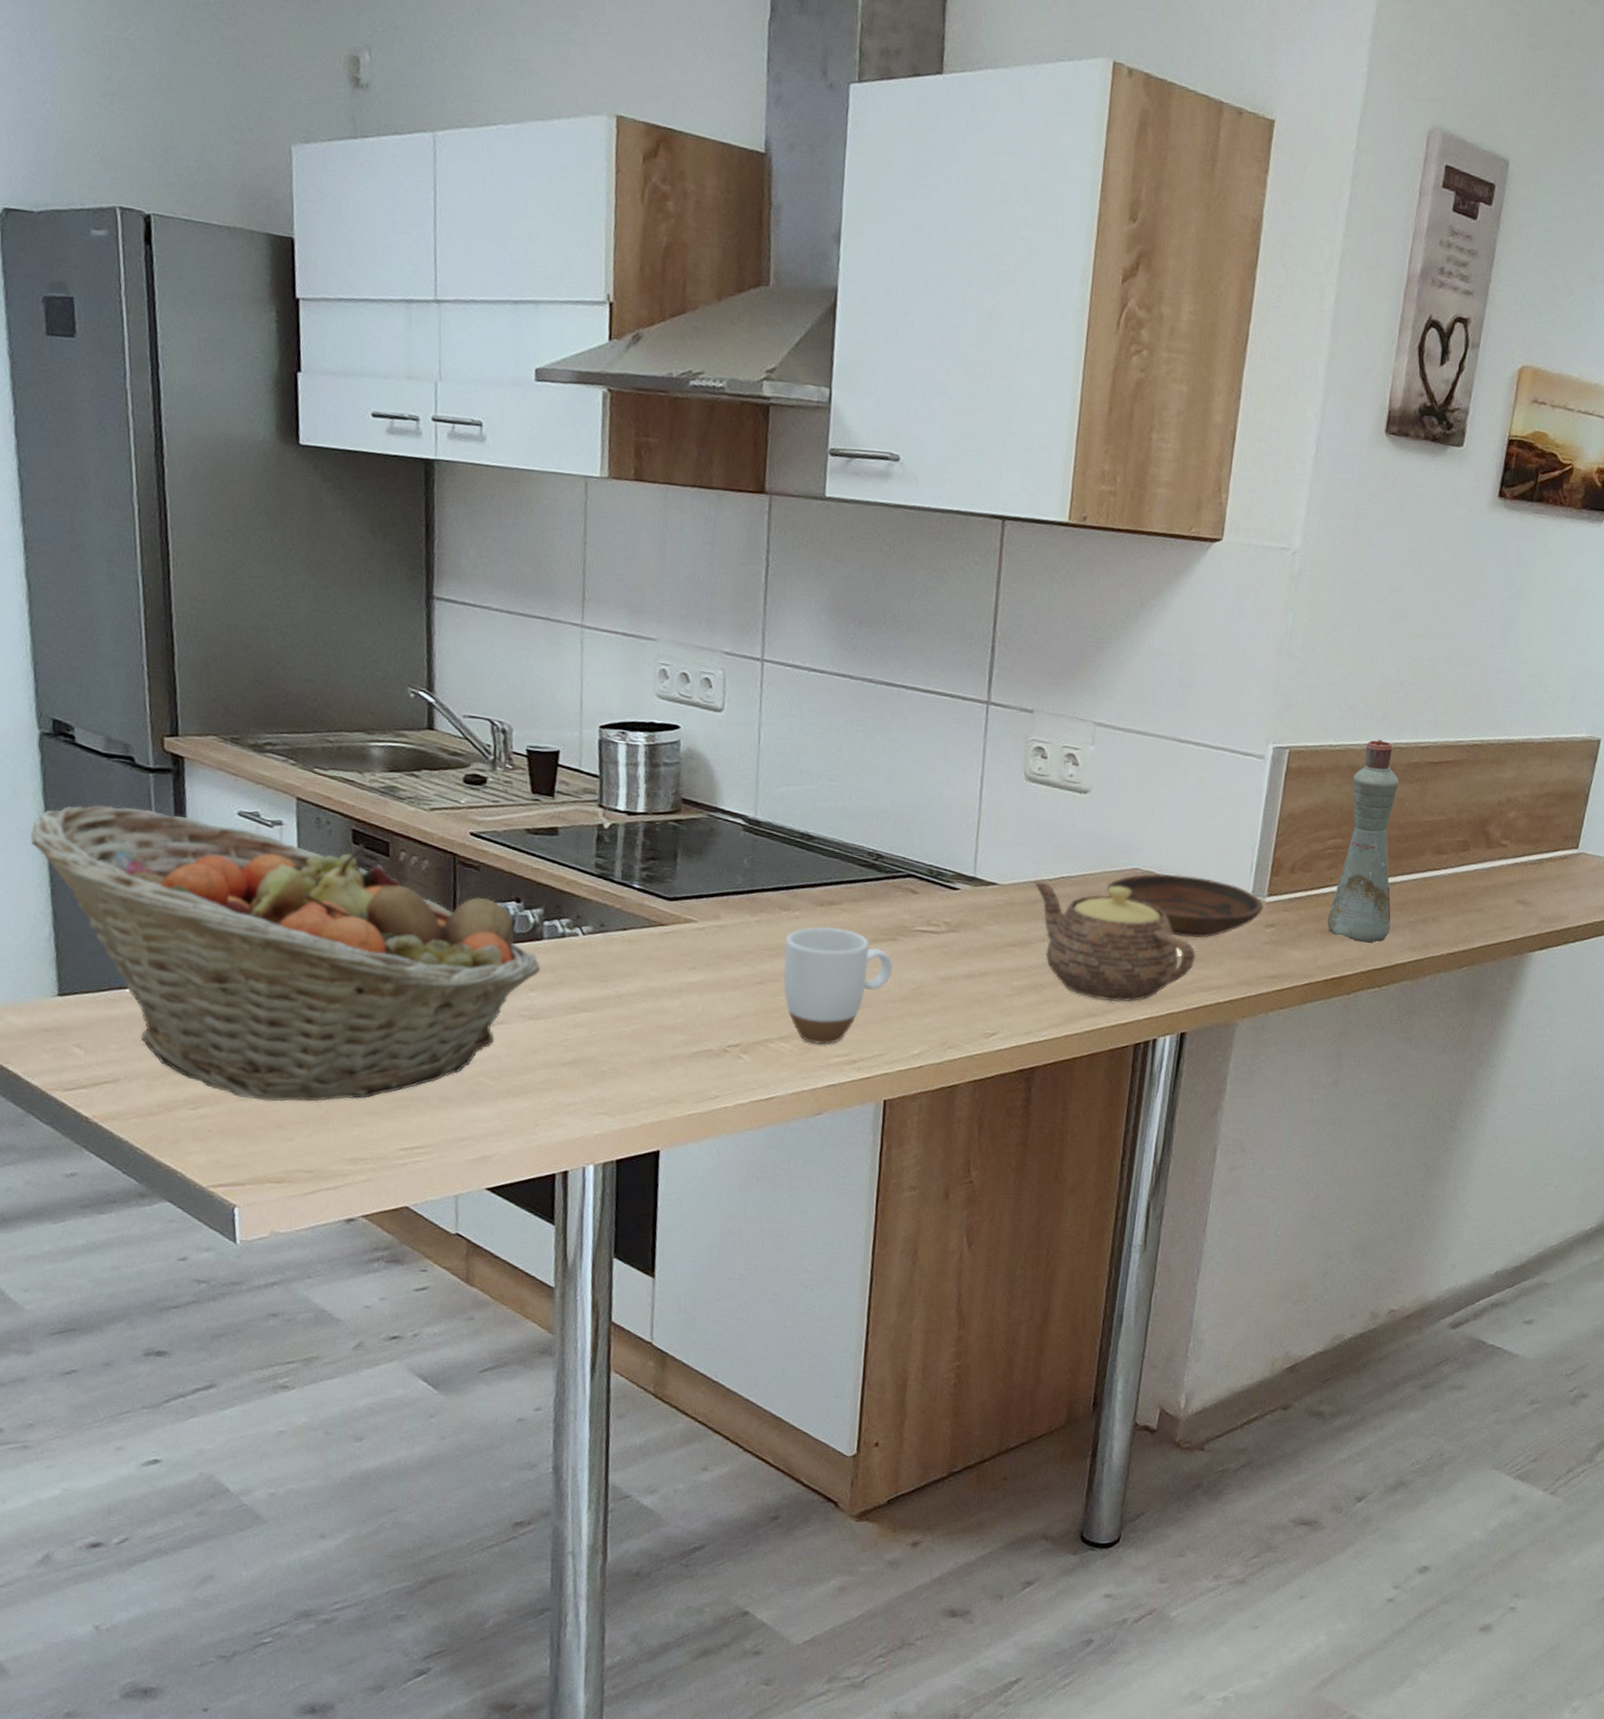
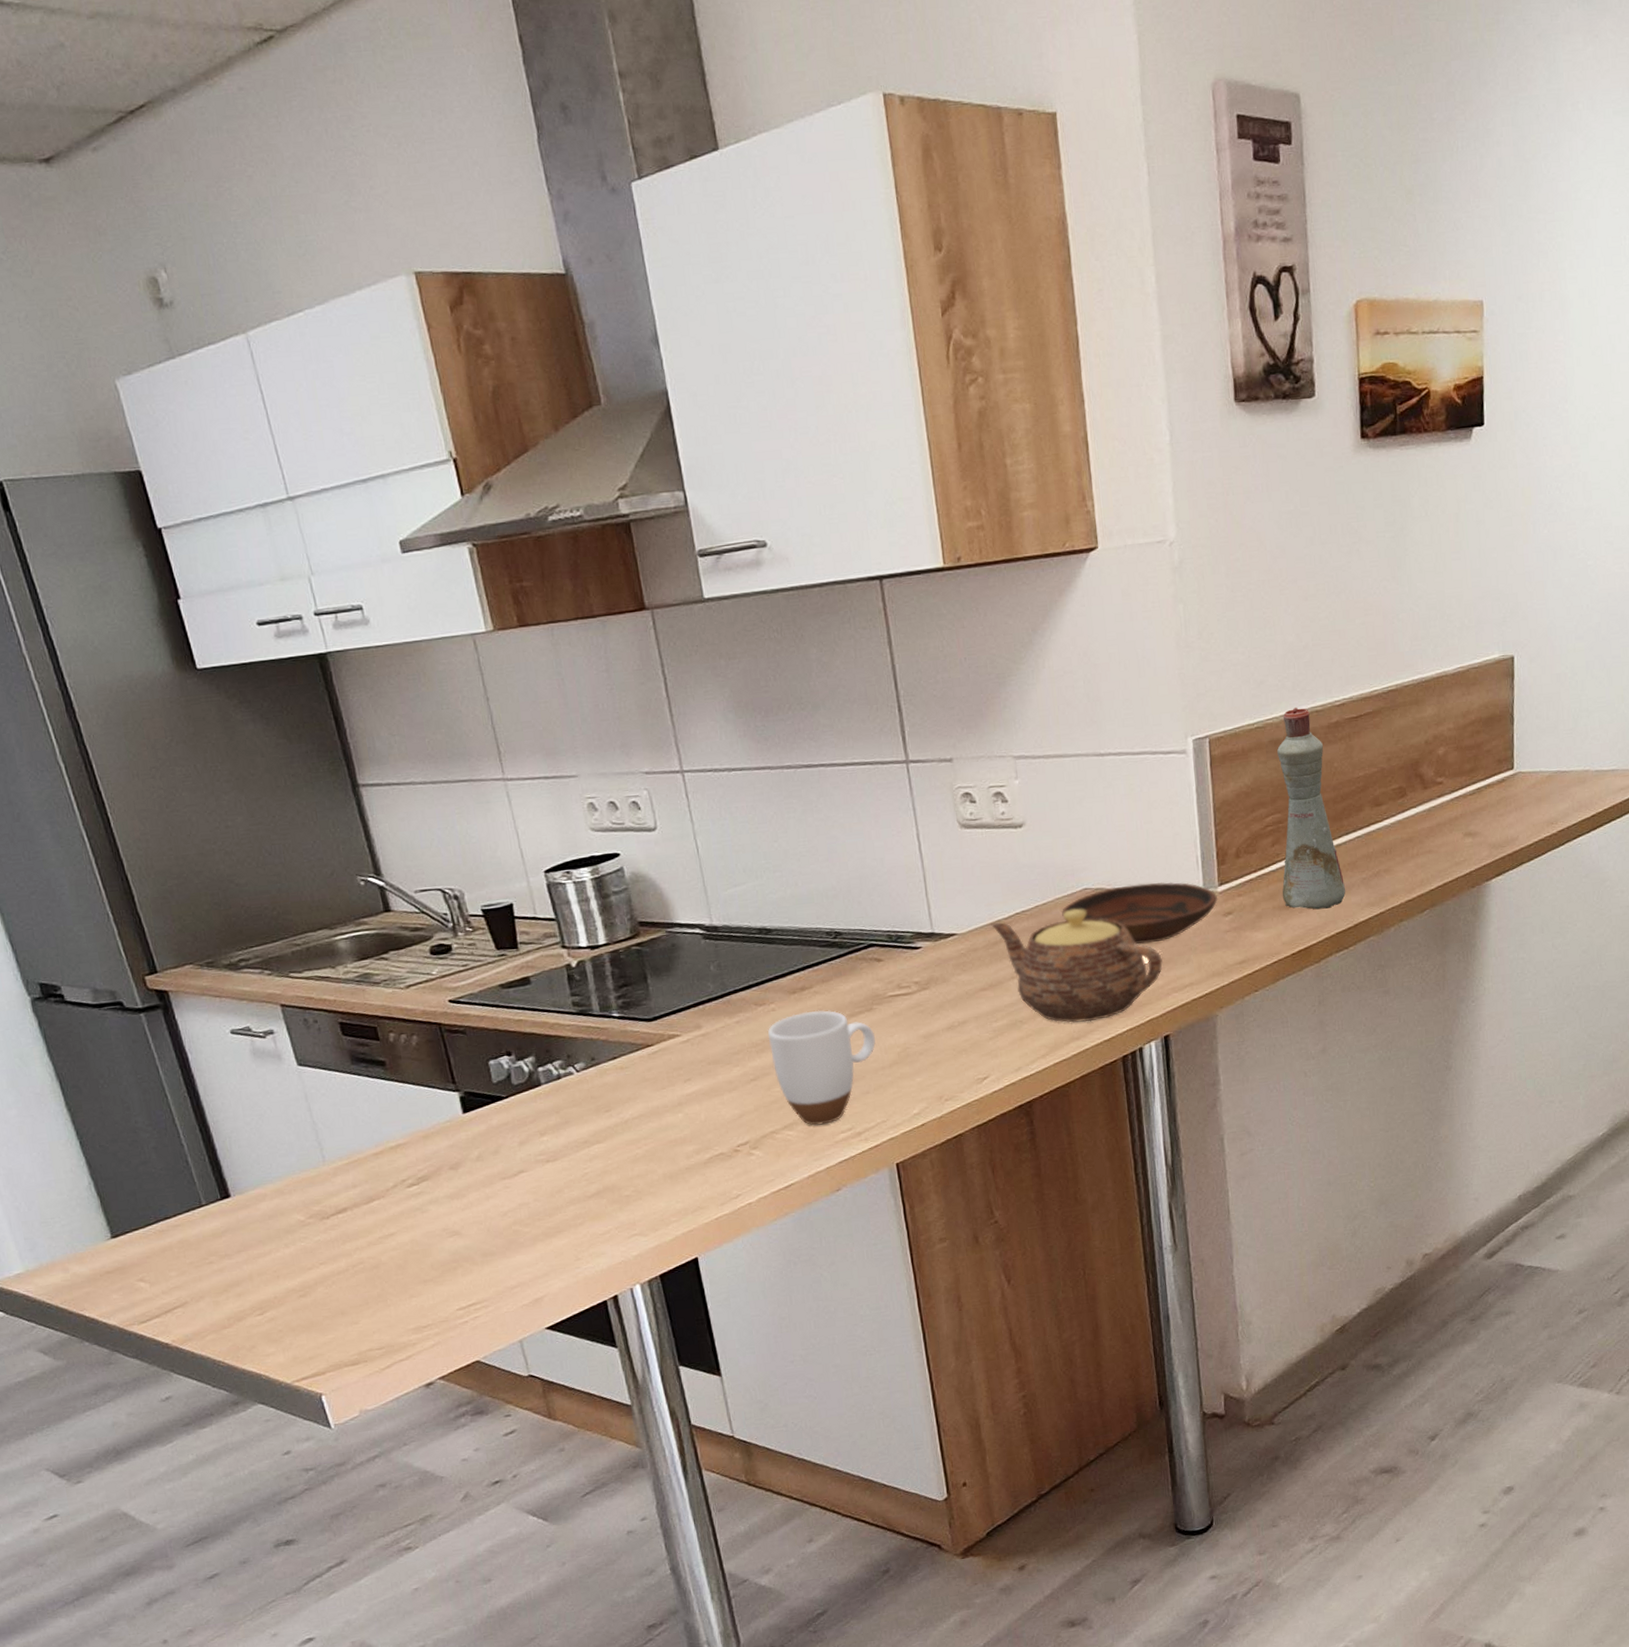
fruit basket: present [29,805,541,1102] -> none [47,1034,546,1294]

